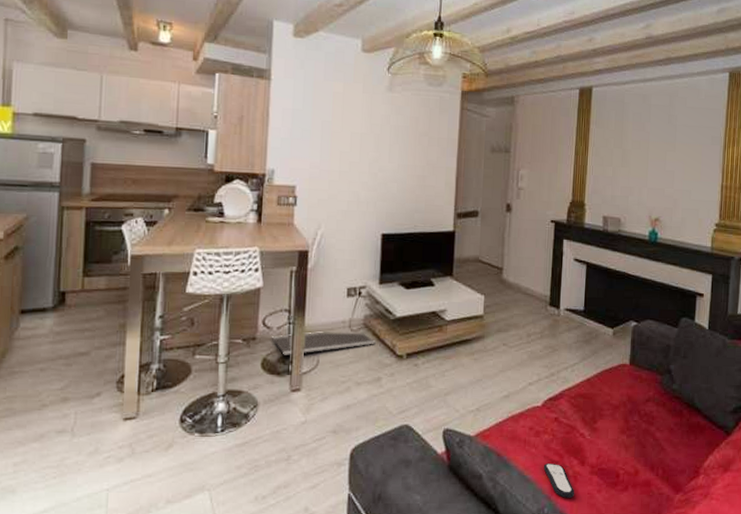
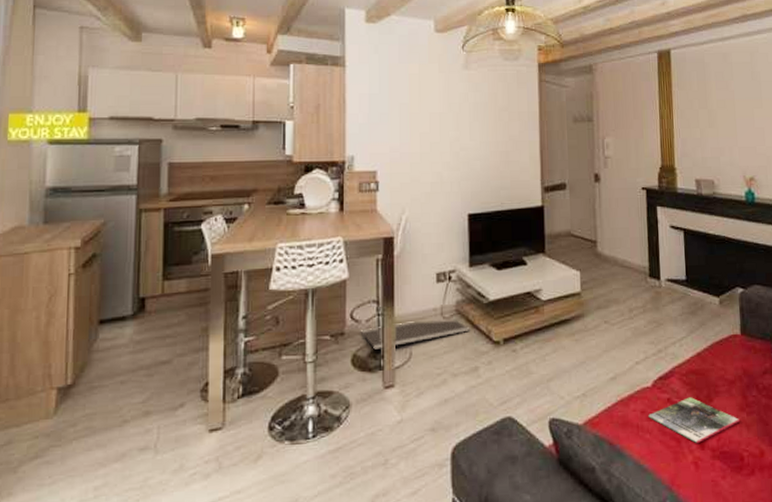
magazine: none [536,418,619,460] -> present [648,397,739,444]
remote control: present [543,464,575,498] -> none [660,449,698,488]

